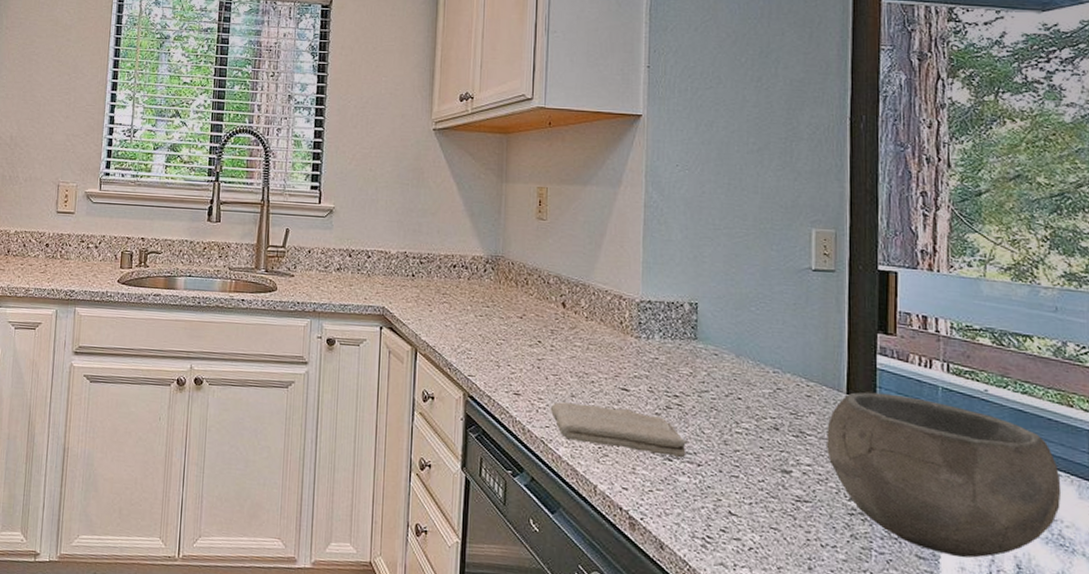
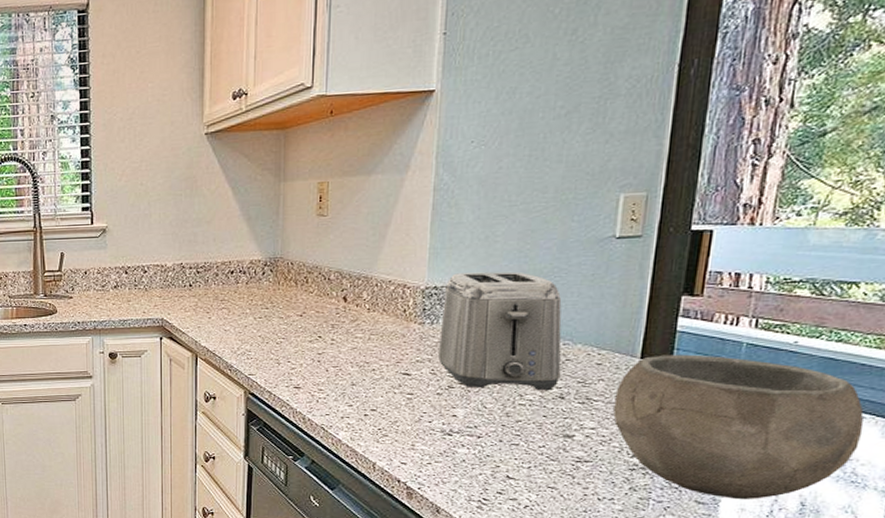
washcloth: present [550,402,688,458] -> none [330,391,469,432]
toaster: none [654,289,773,421] -> present [437,271,562,391]

